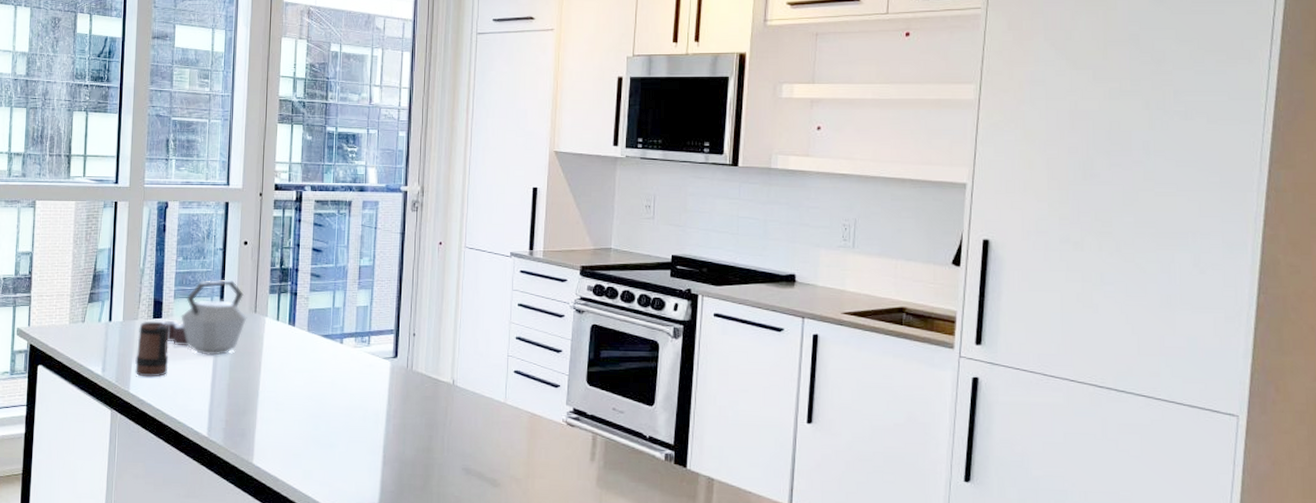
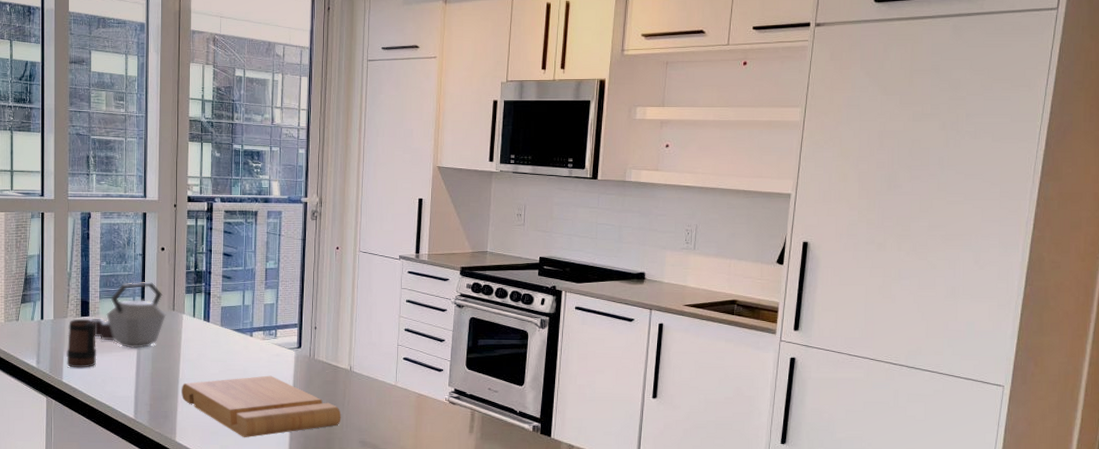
cutting board: none [261,389,442,462] -> present [182,375,341,438]

